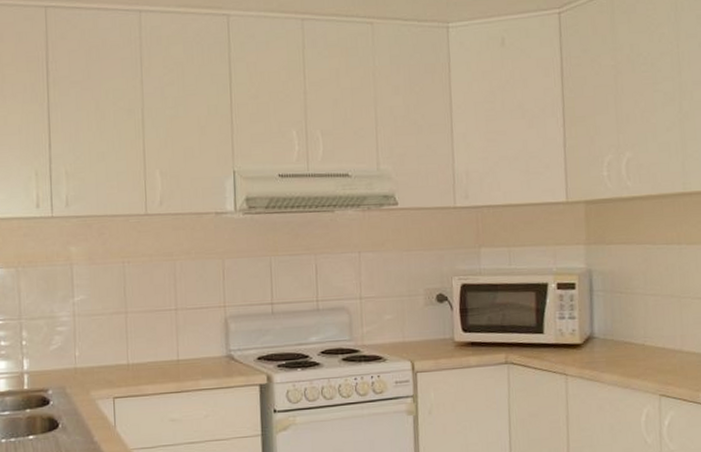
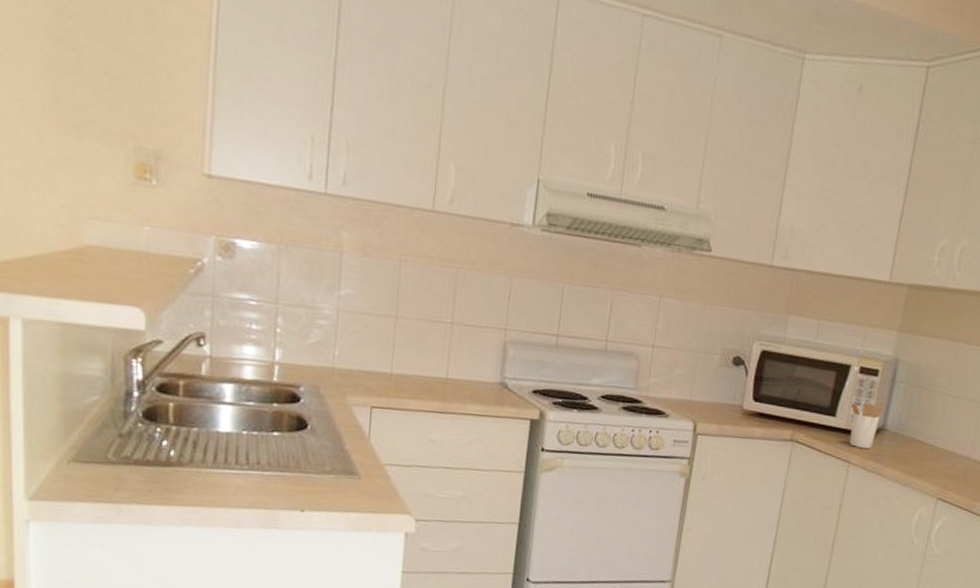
utensil holder: none [555,312,588,359] -> present [849,402,885,449]

